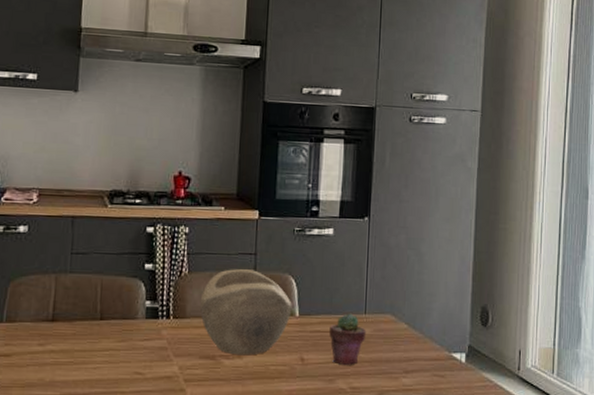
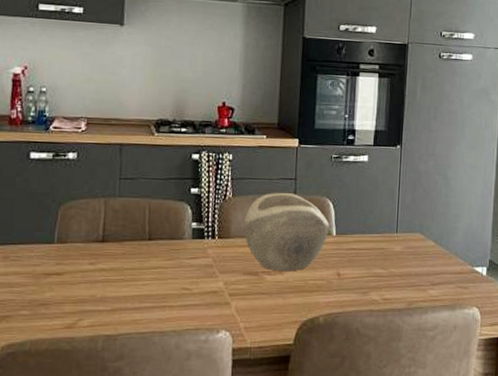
potted succulent: present [329,313,367,365] -> none [364,232,398,279]

